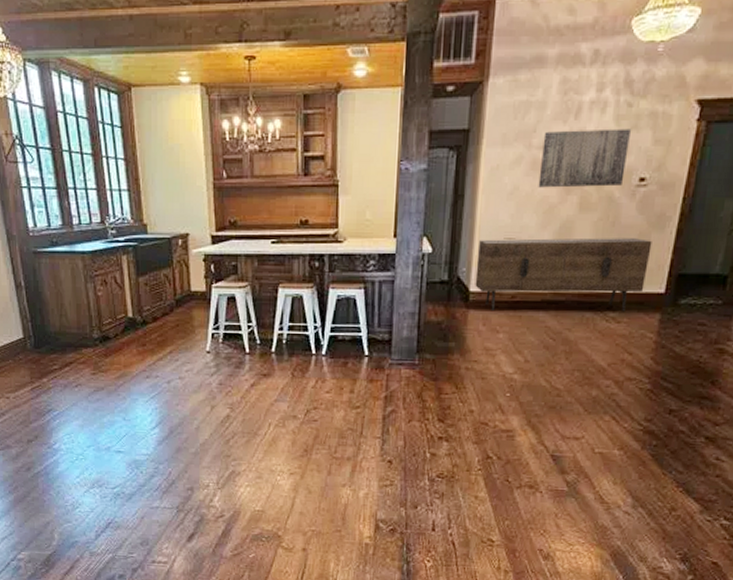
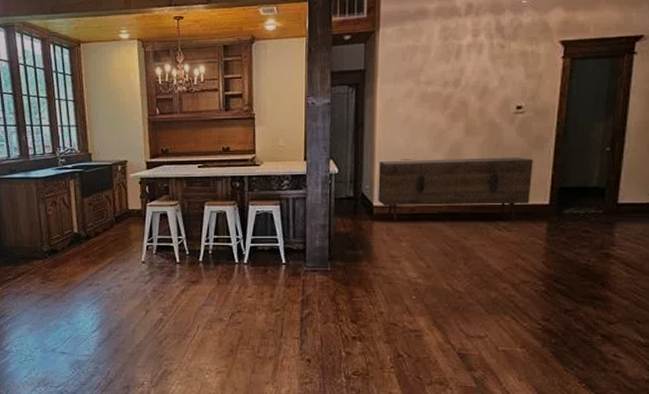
wall art: present [538,128,632,188] -> none [428,66,506,116]

